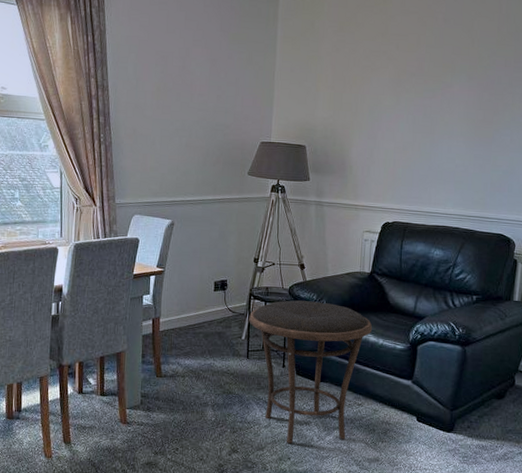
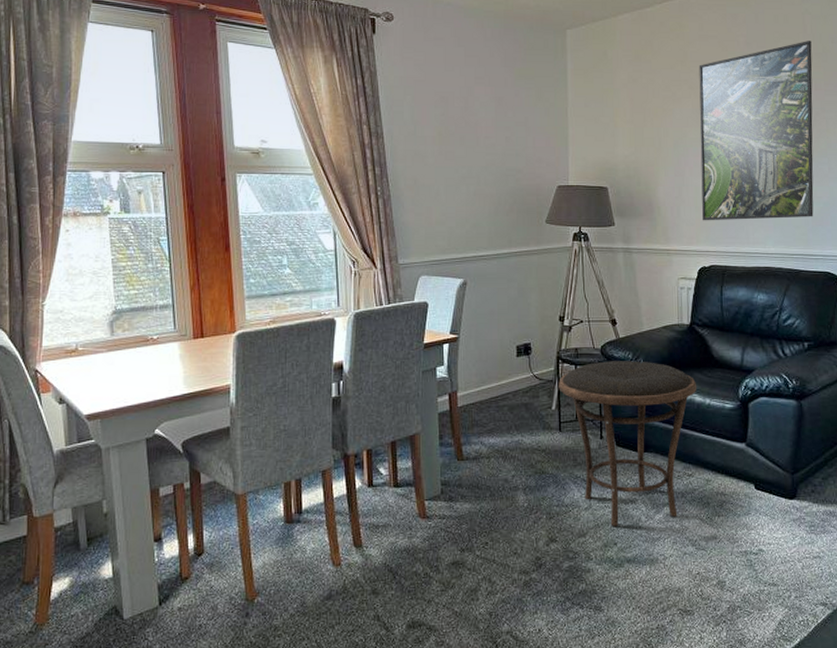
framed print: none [390,20,506,184] -> present [699,41,814,221]

